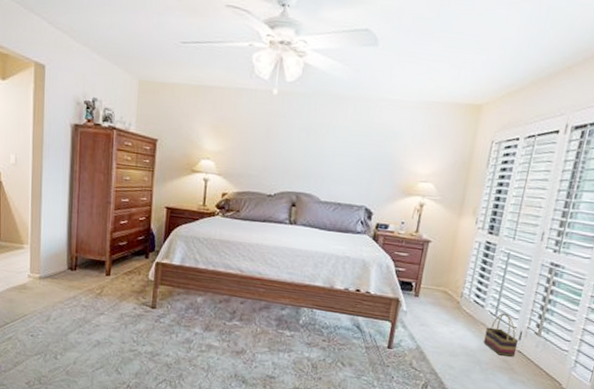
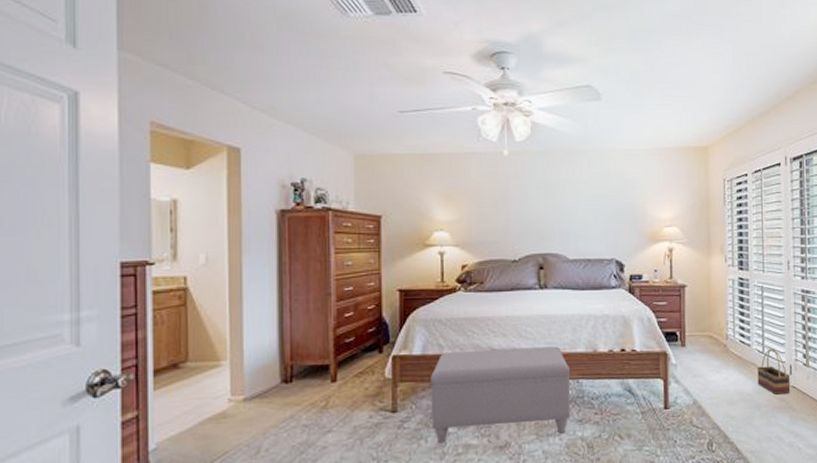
ottoman: none [182,267,306,352] -> present [431,346,571,444]

